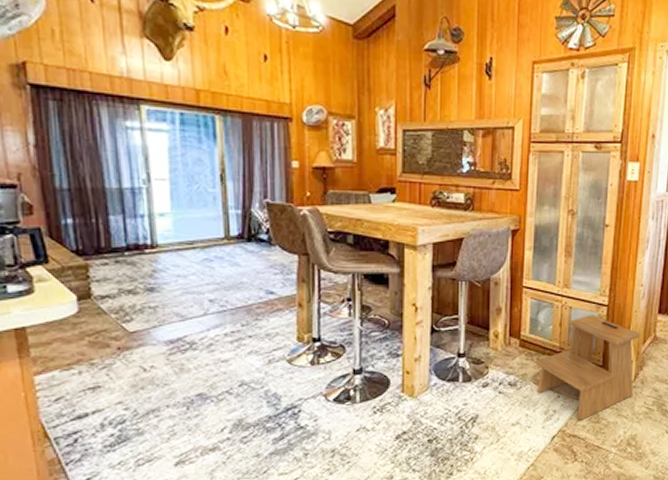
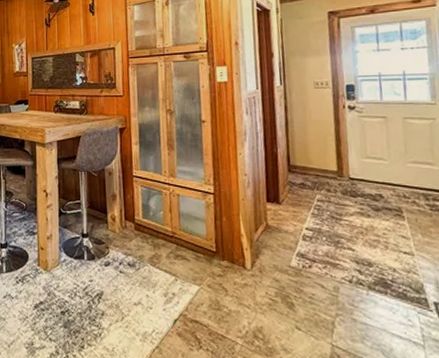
step stool: present [535,315,641,422] -> none [150,202,253,307]

